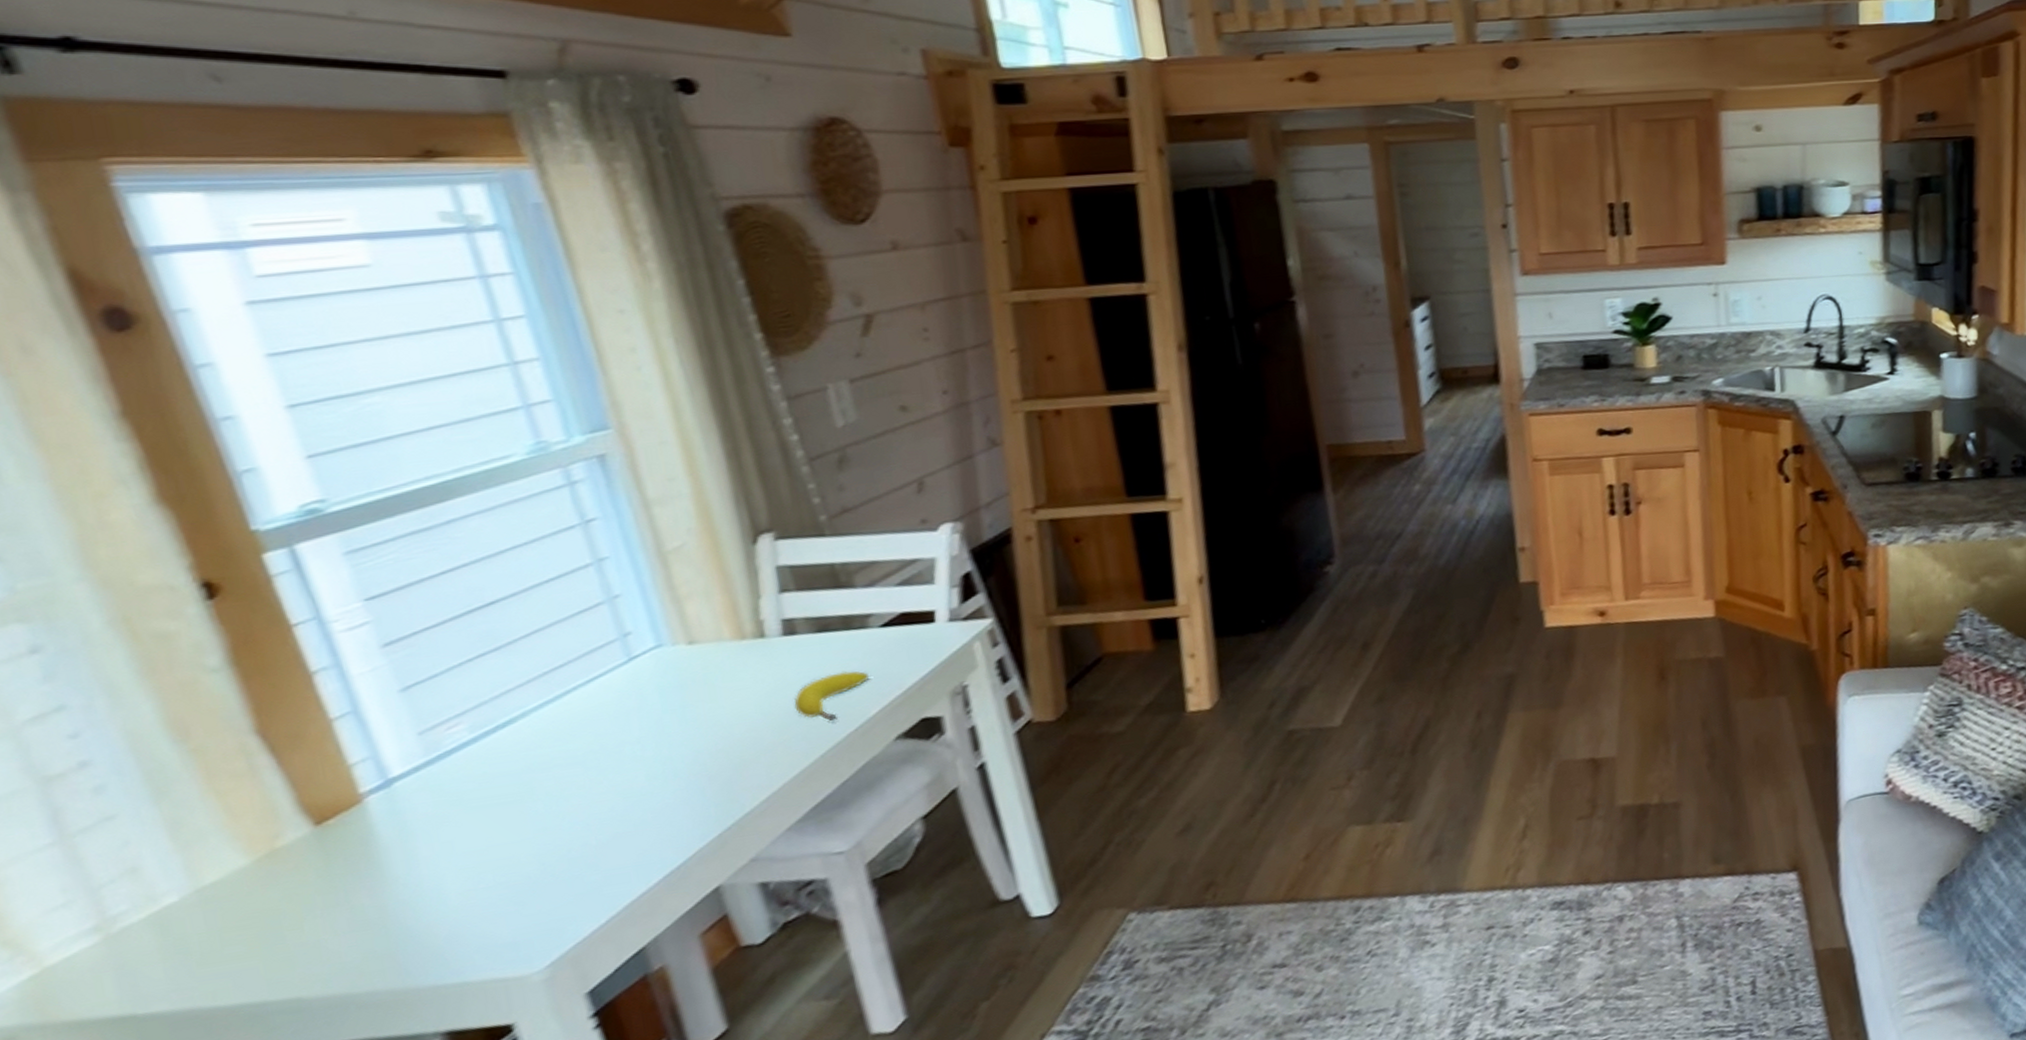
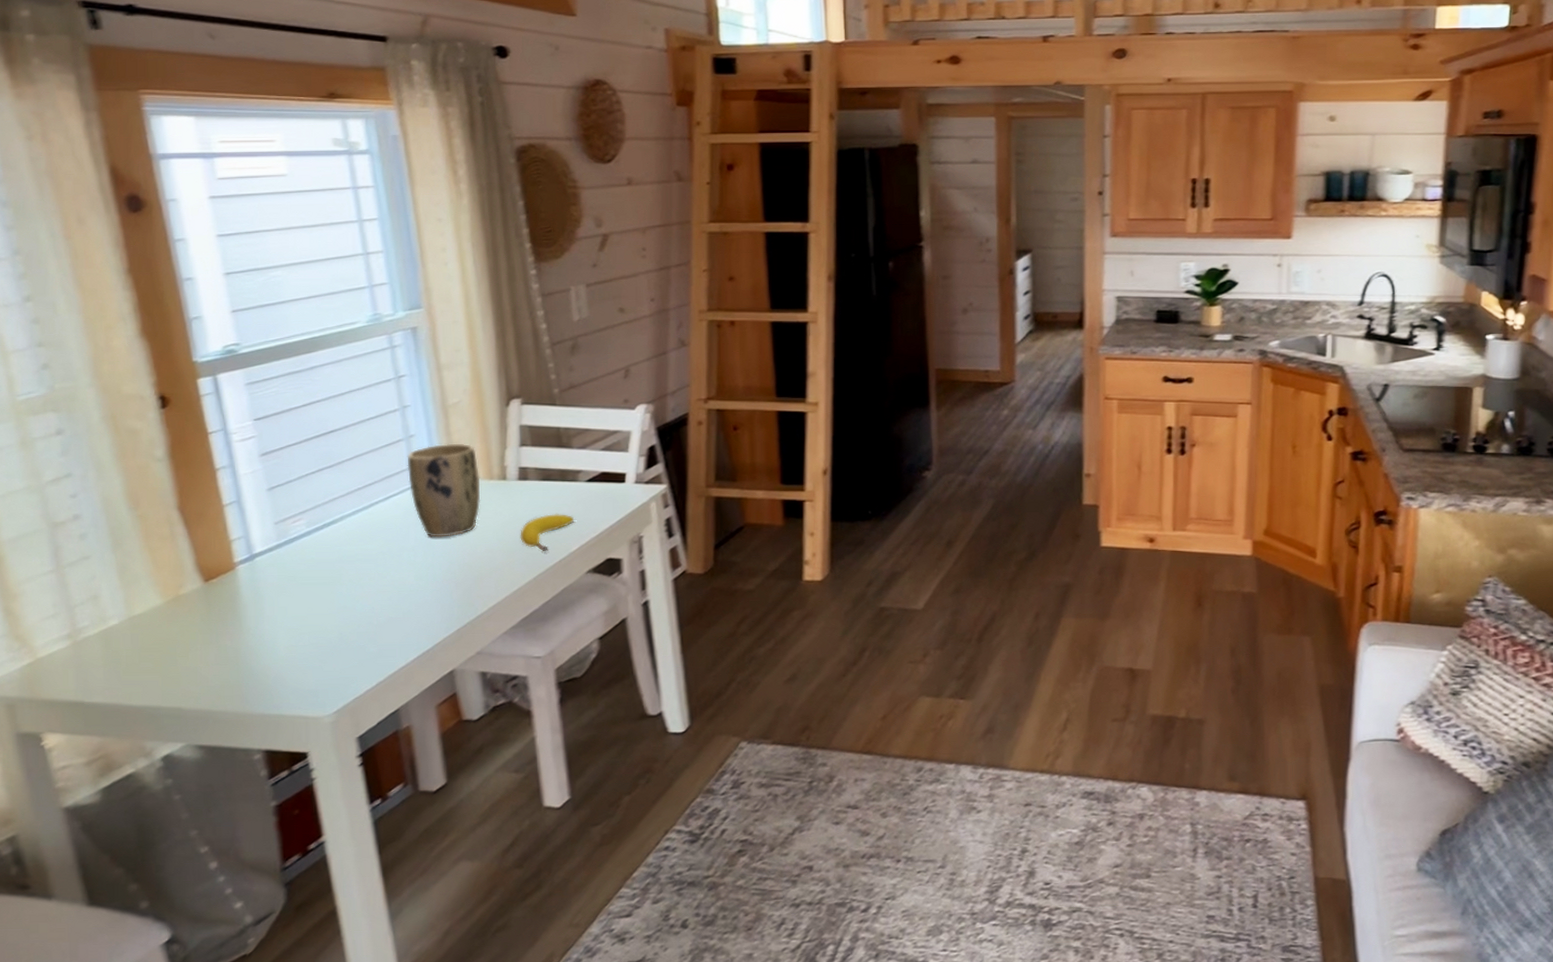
plant pot: none [613,597,732,723] -> present [407,443,481,537]

